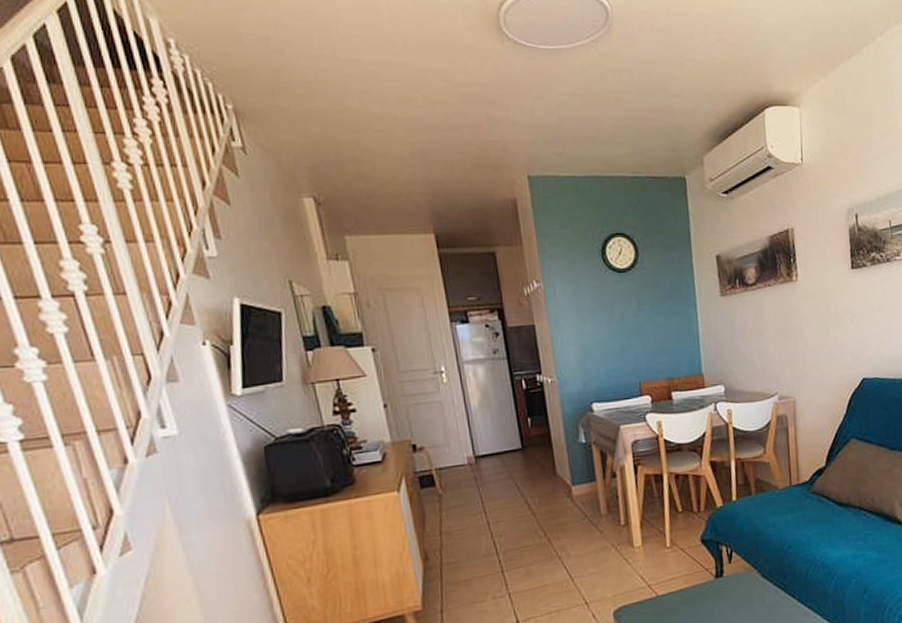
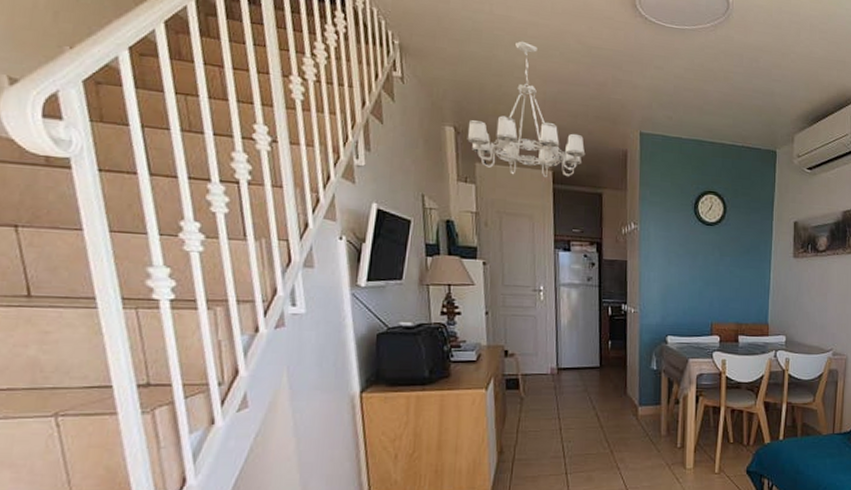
chandelier: none [329,86,470,244] -> present [467,41,586,178]

